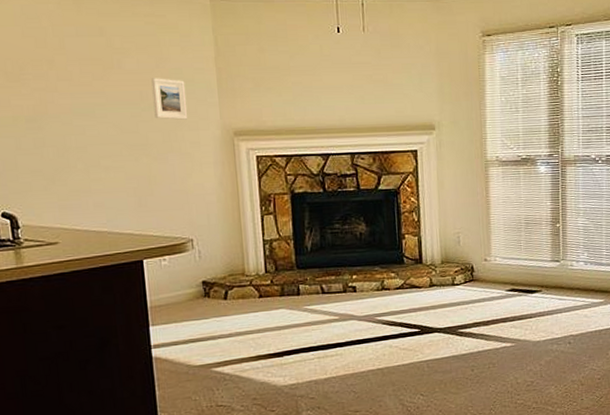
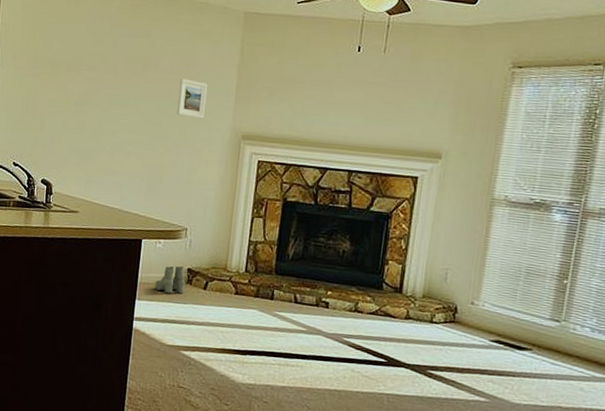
boots: none [168,280,203,313] -> present [155,266,185,294]

